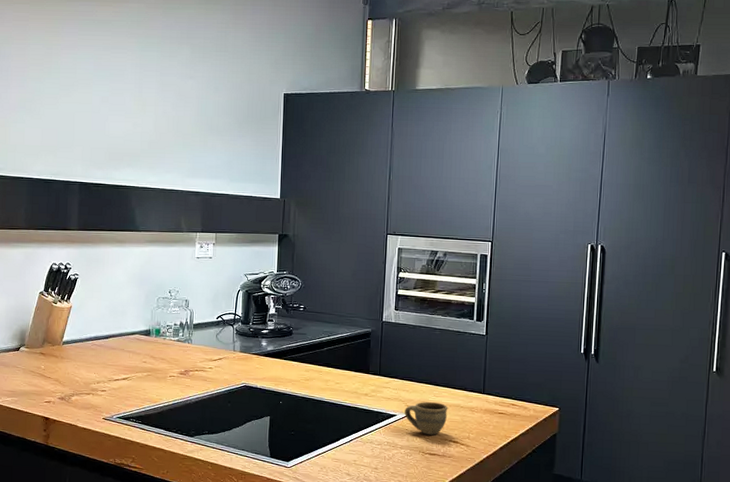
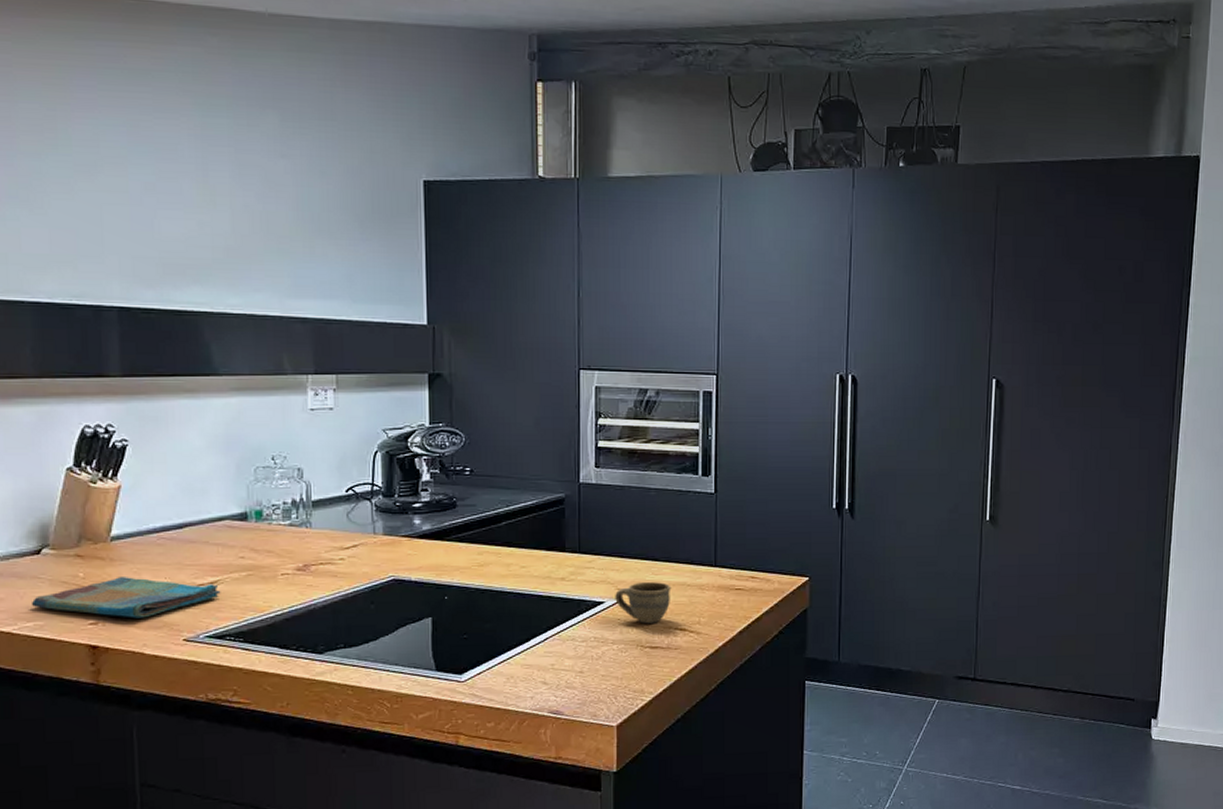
dish towel: none [12,370,129,401] -> present [32,577,221,618]

